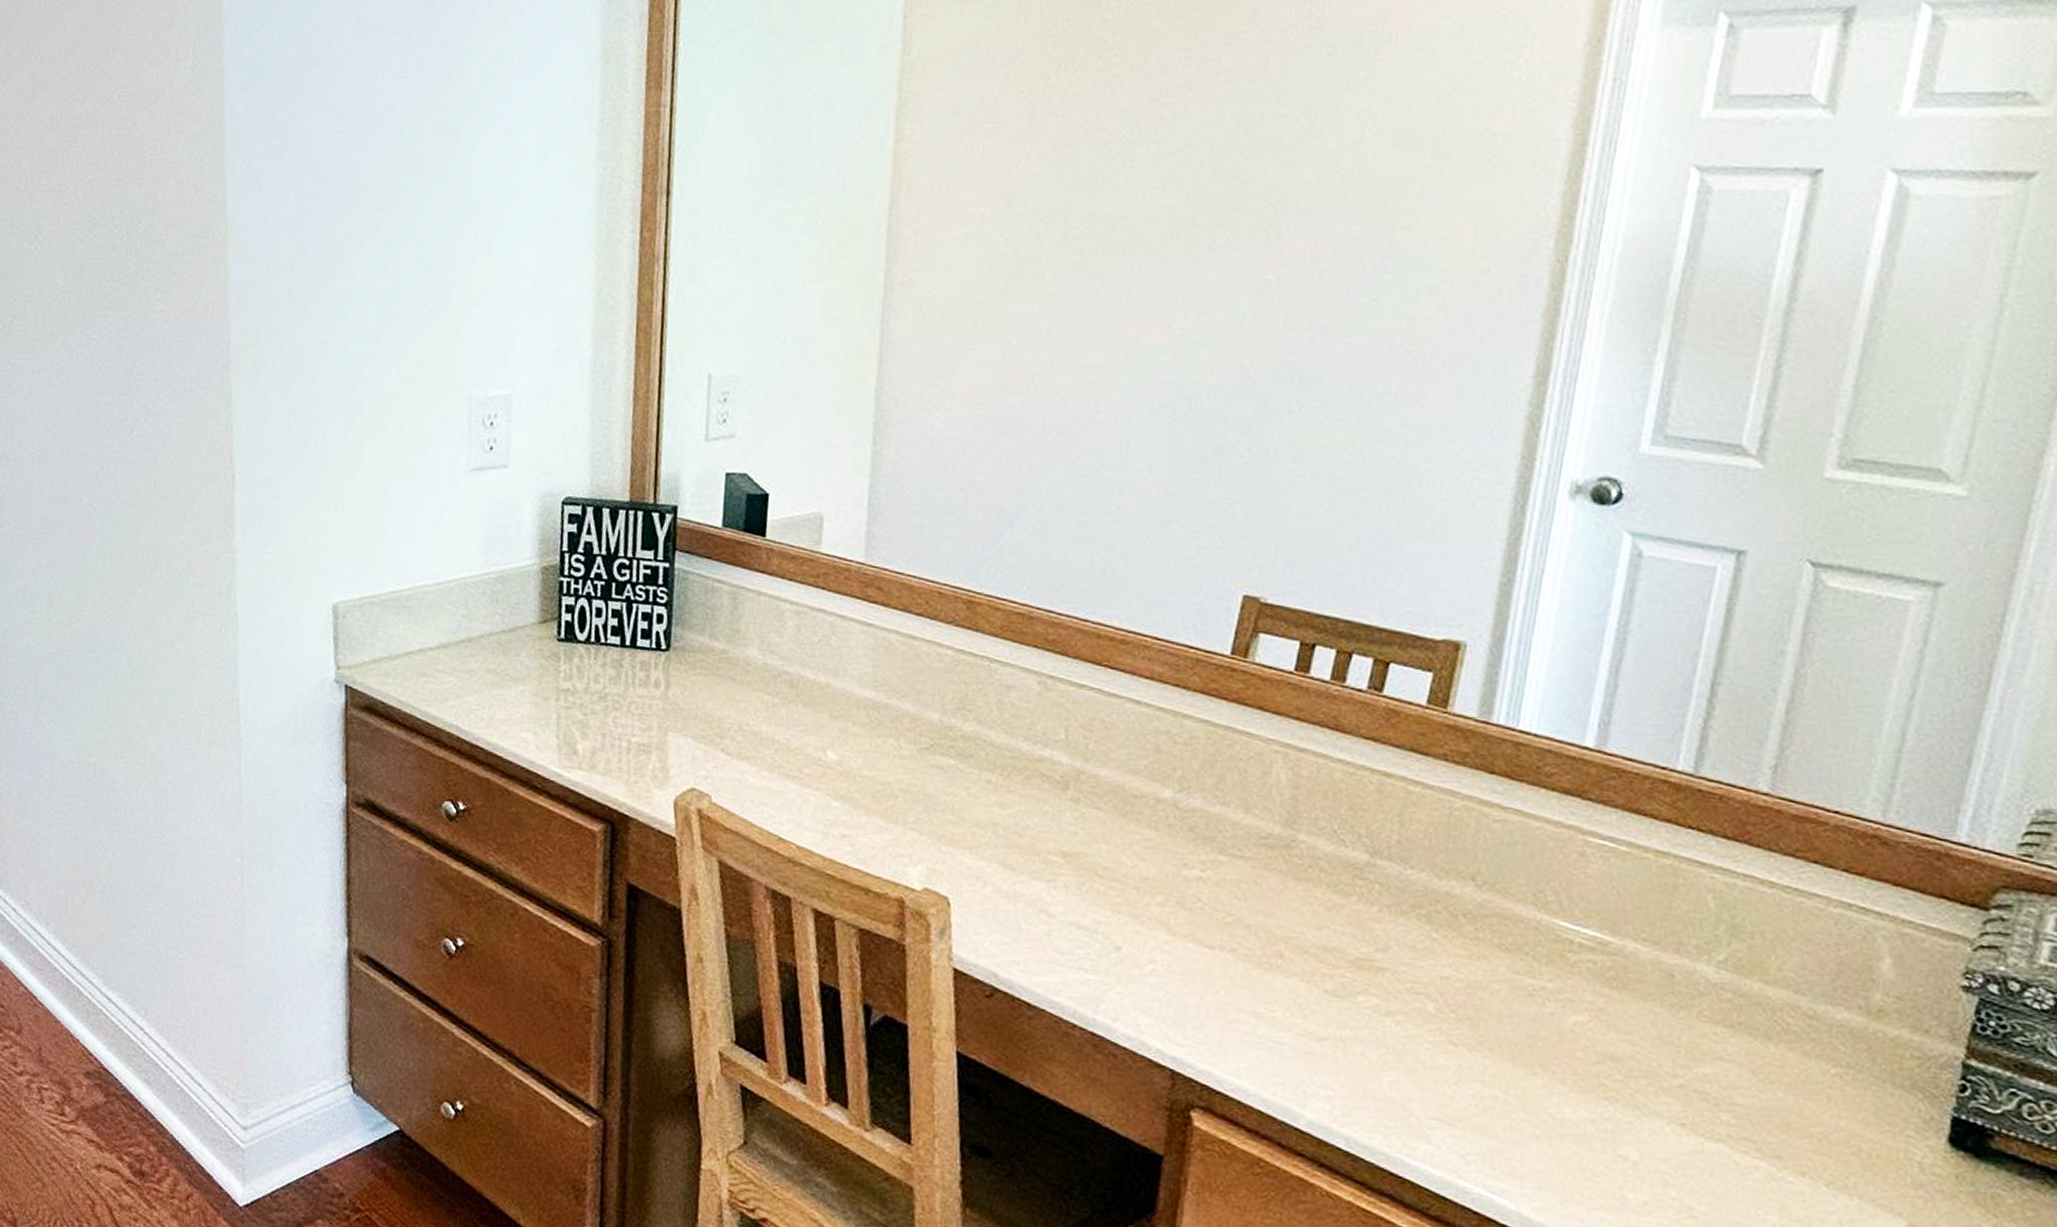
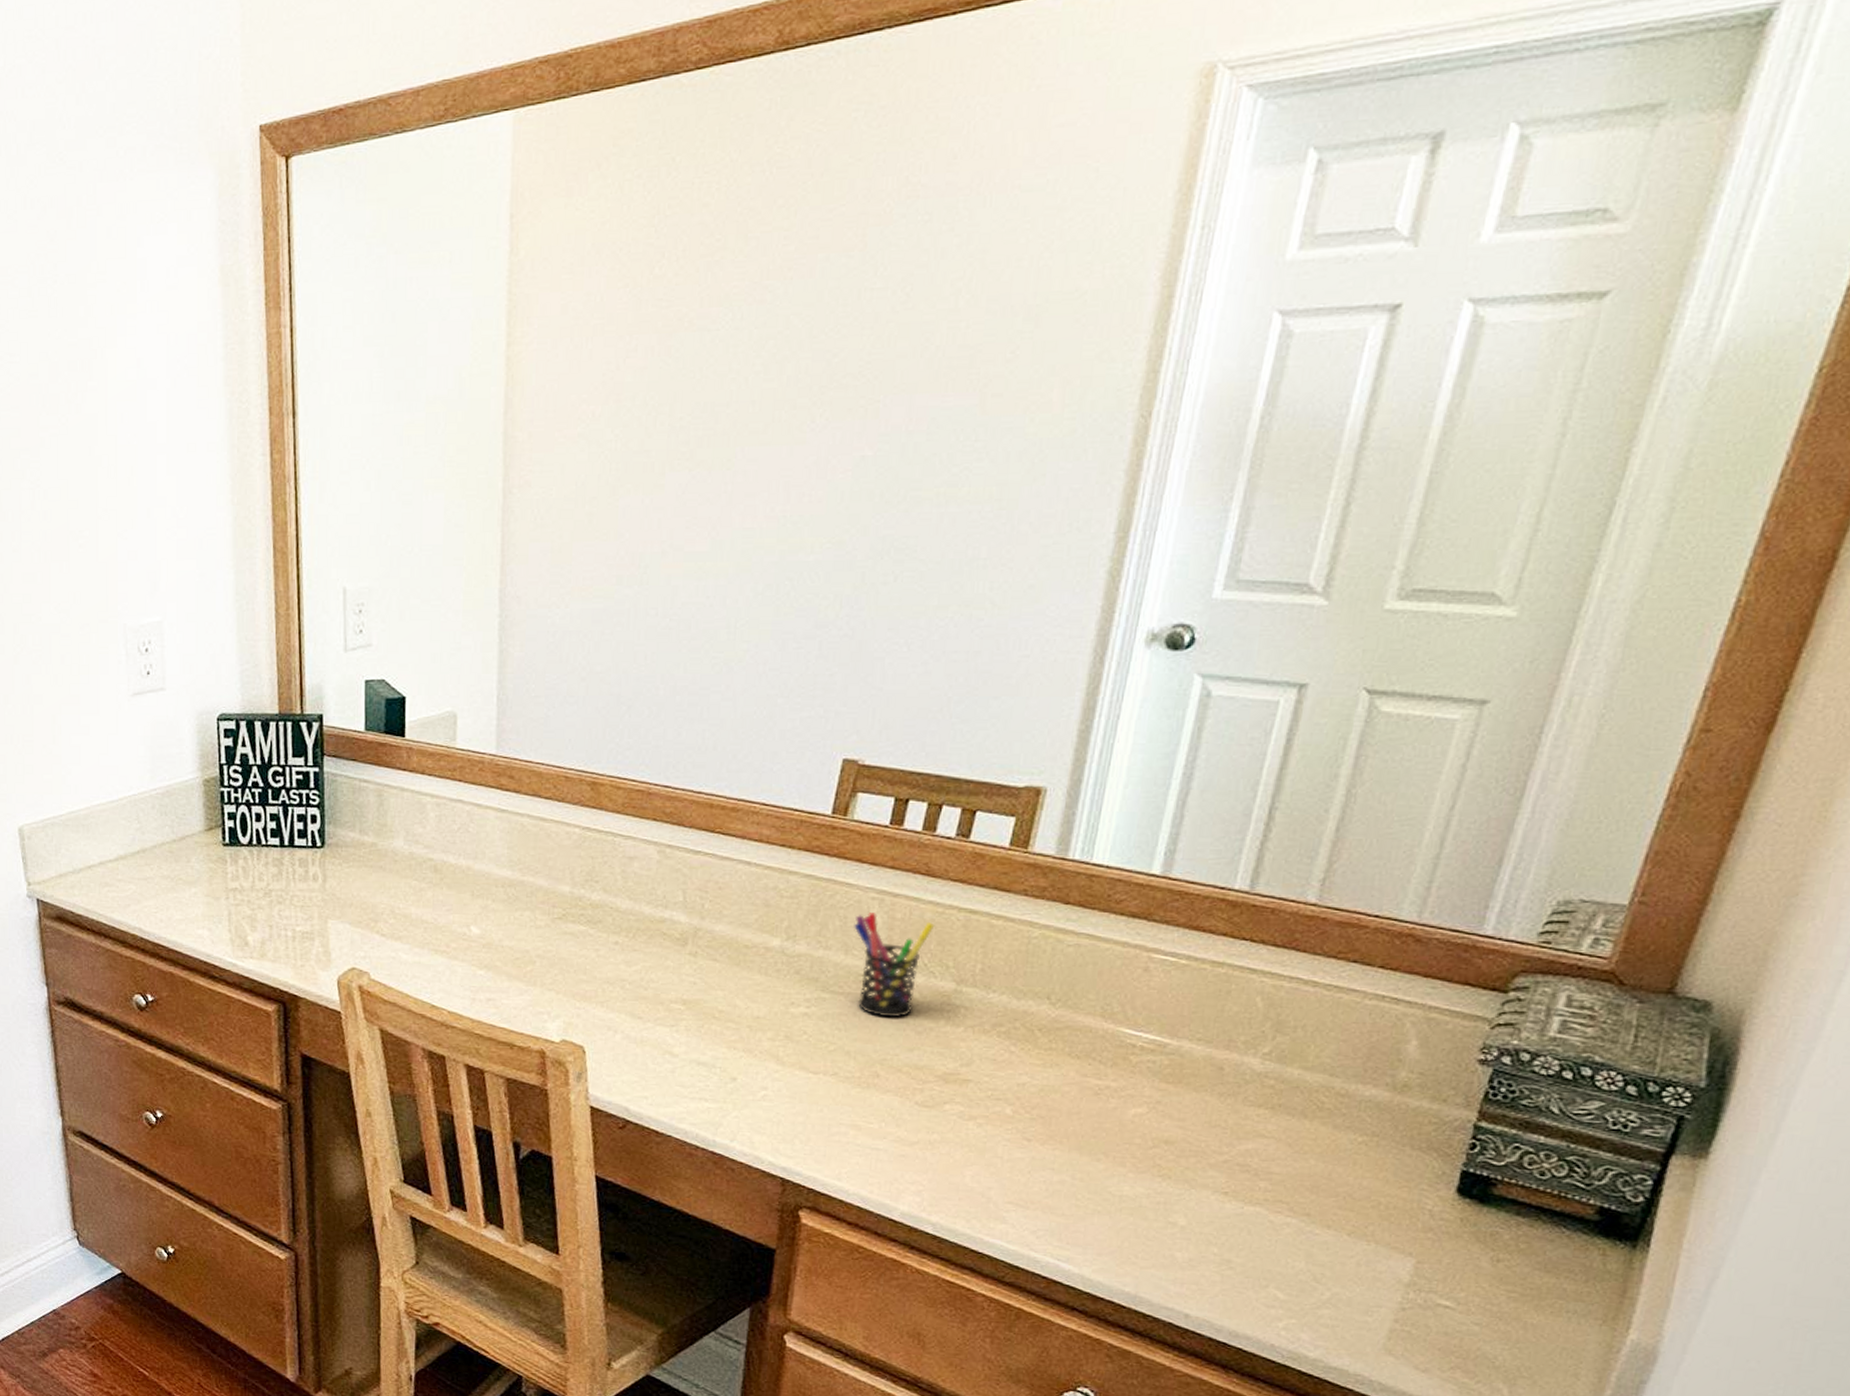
pen holder: none [1255,767,1345,890] -> present [854,912,935,1018]

